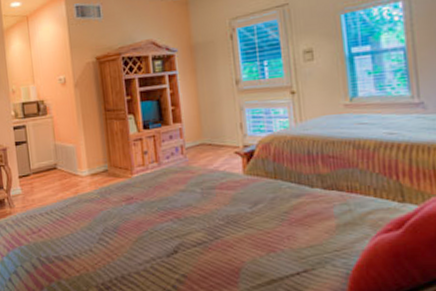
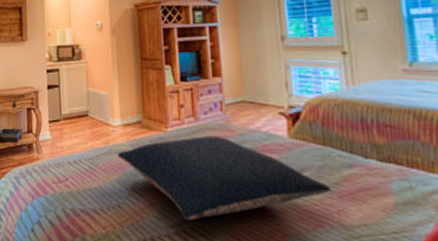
pillow: none [86,177,281,257] -> present [117,135,331,220]

